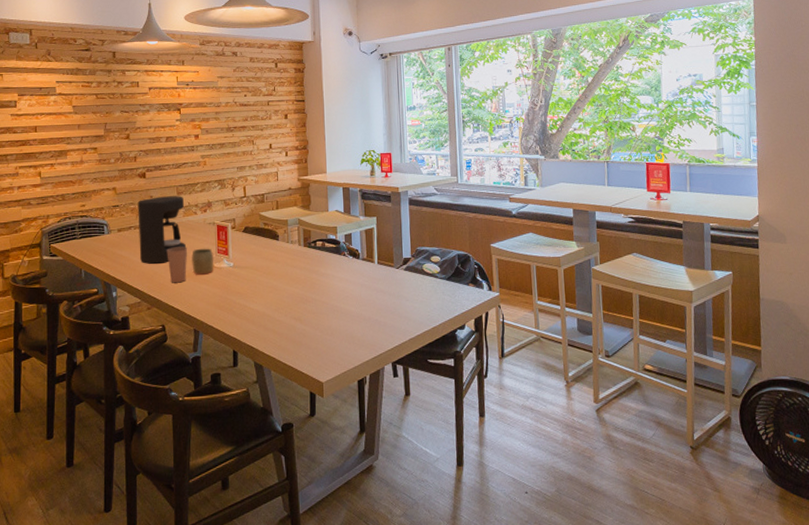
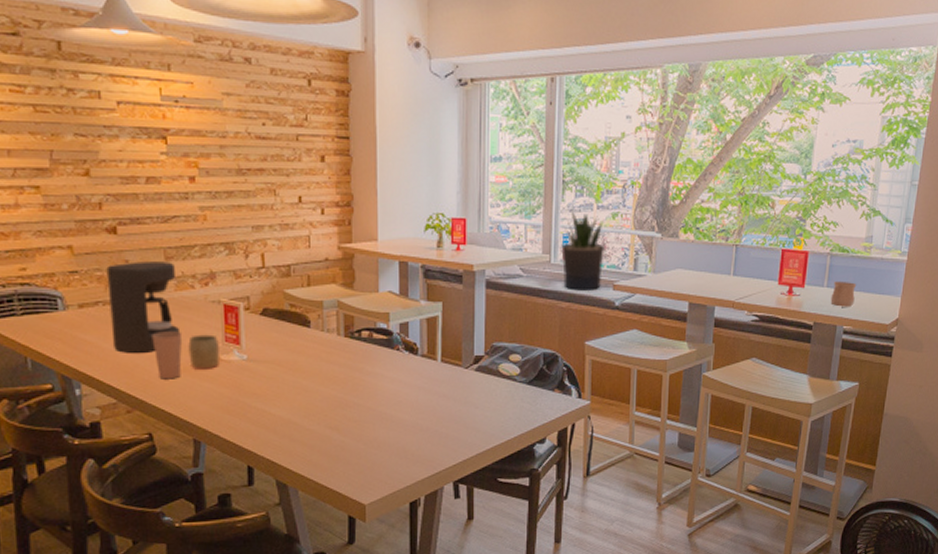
planter: none [465,140,500,204] -> present [561,208,605,291]
mug: none [694,186,717,208] -> present [830,281,857,307]

